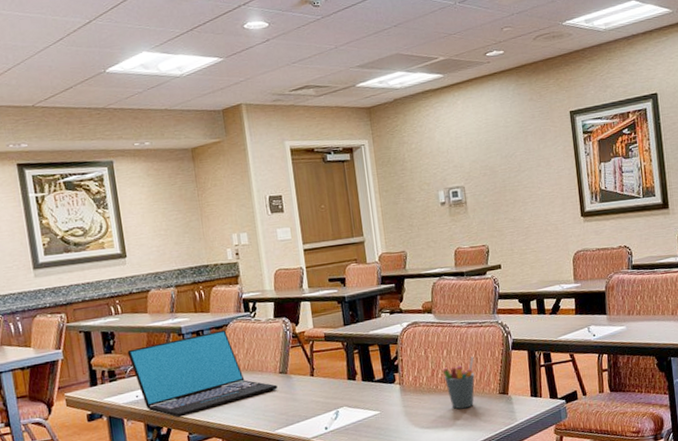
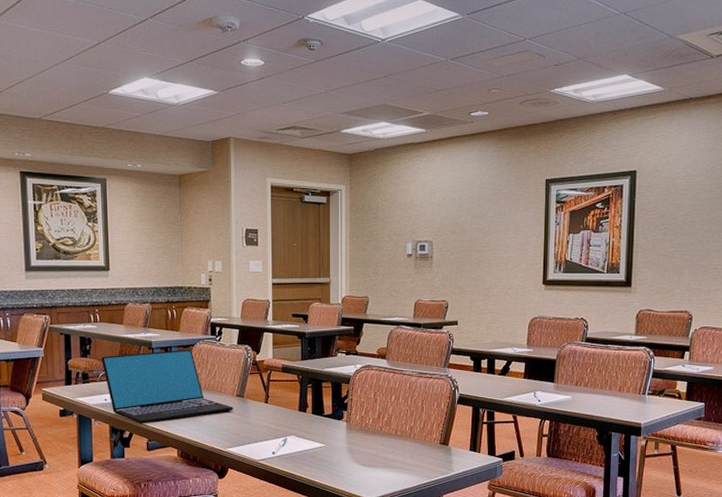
pen holder: present [442,356,475,410] -> none [389,405,421,453]

